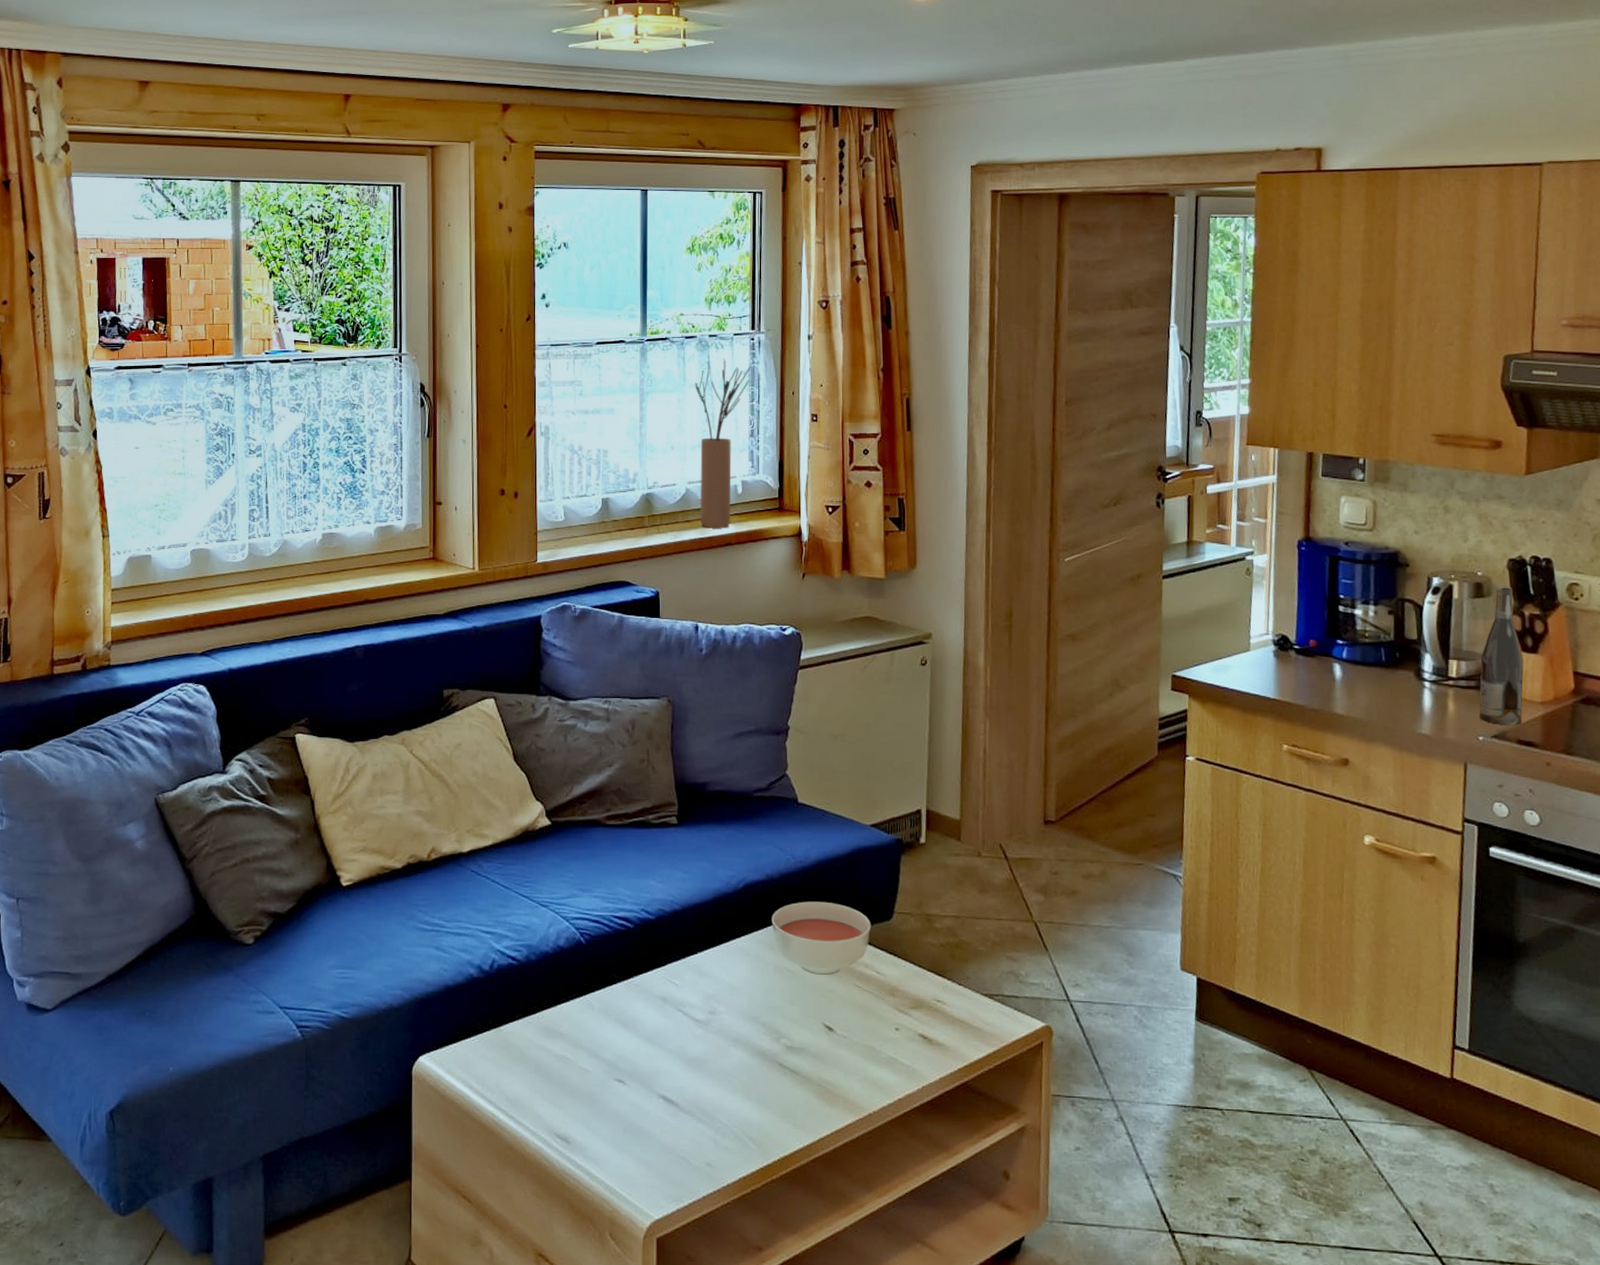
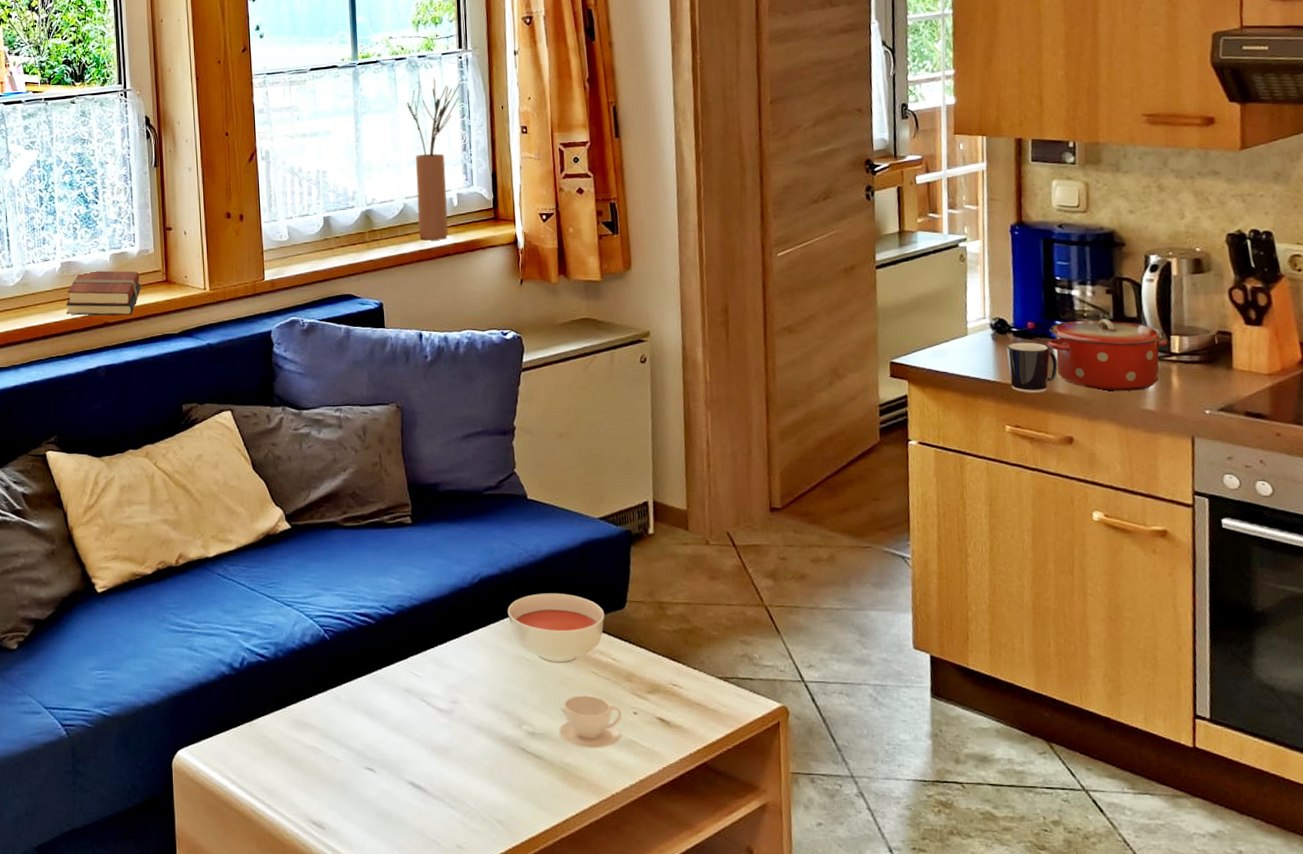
books: none [324,544,406,593] -> present [65,270,141,316]
teacup: none [817,1009,883,1066] -> present [558,695,622,749]
mug: none [1288,660,1337,713] -> present [1006,342,1058,394]
casserole: none [1327,639,1446,714] -> present [1046,318,1168,391]
wine bottle: present [1479,586,1524,726] -> none [1203,260,1250,398]

